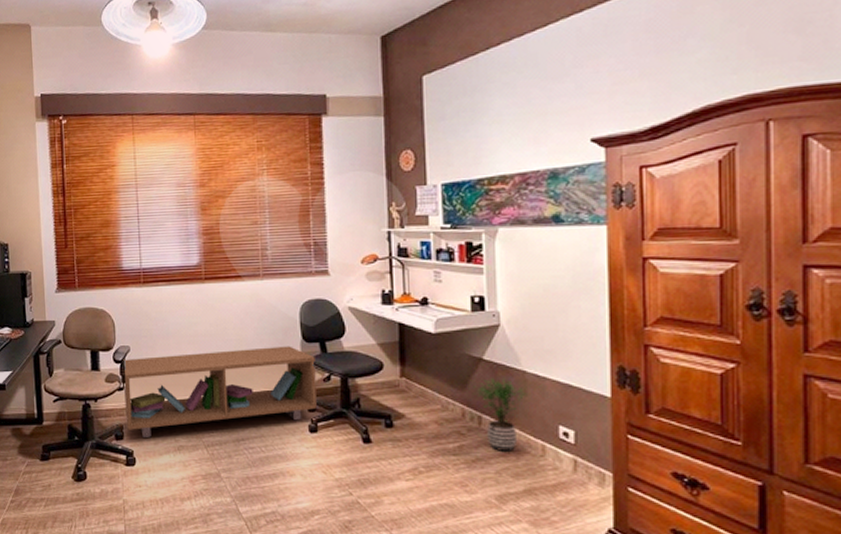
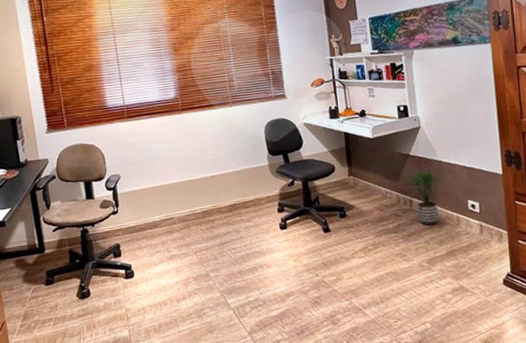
storage bench: present [122,346,317,437] -> none [114,160,285,252]

